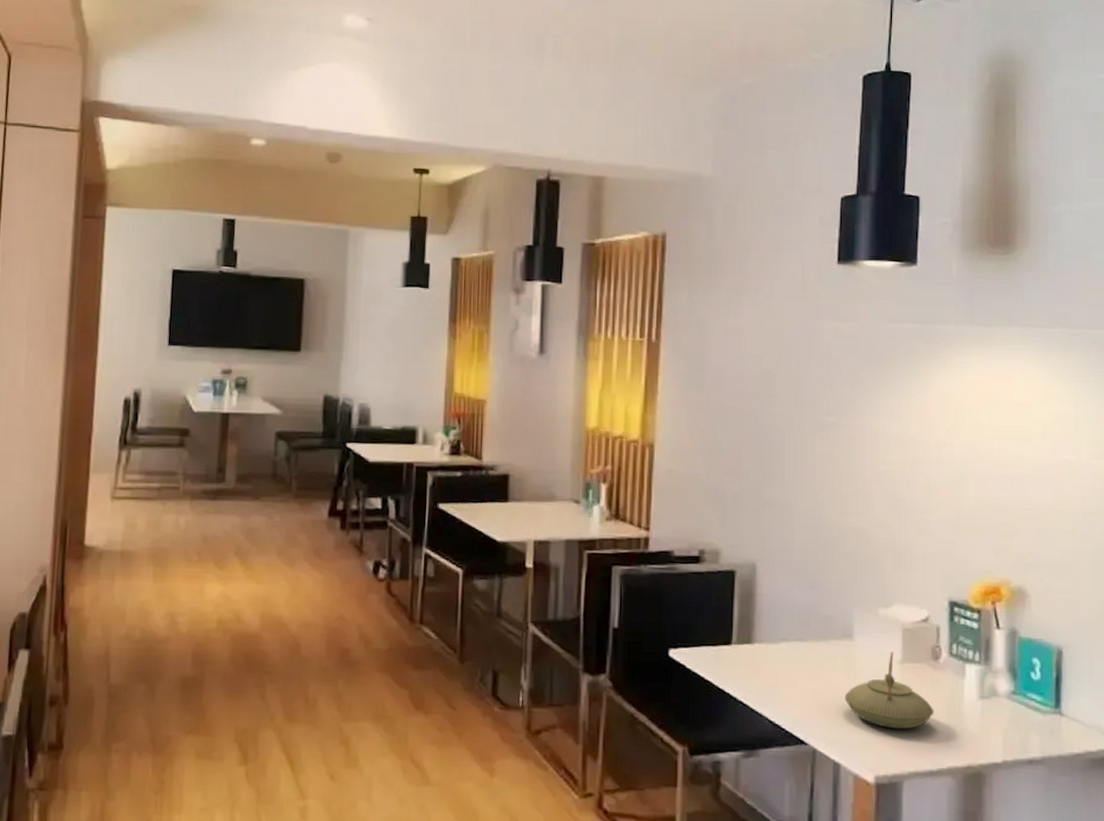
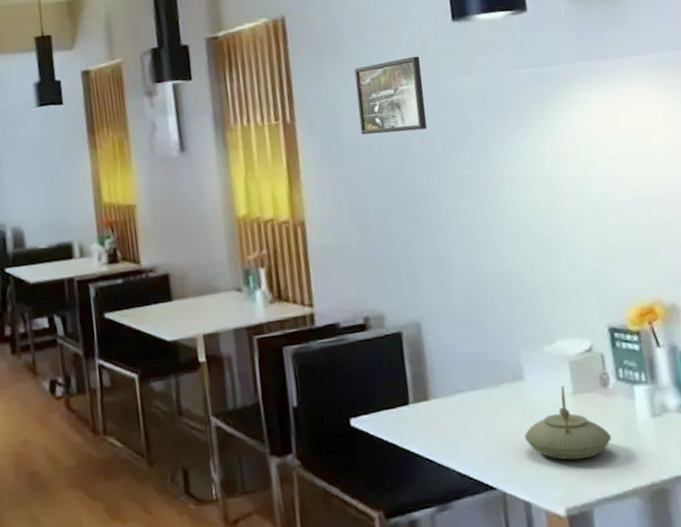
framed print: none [726,293,798,369] -> present [354,56,427,135]

